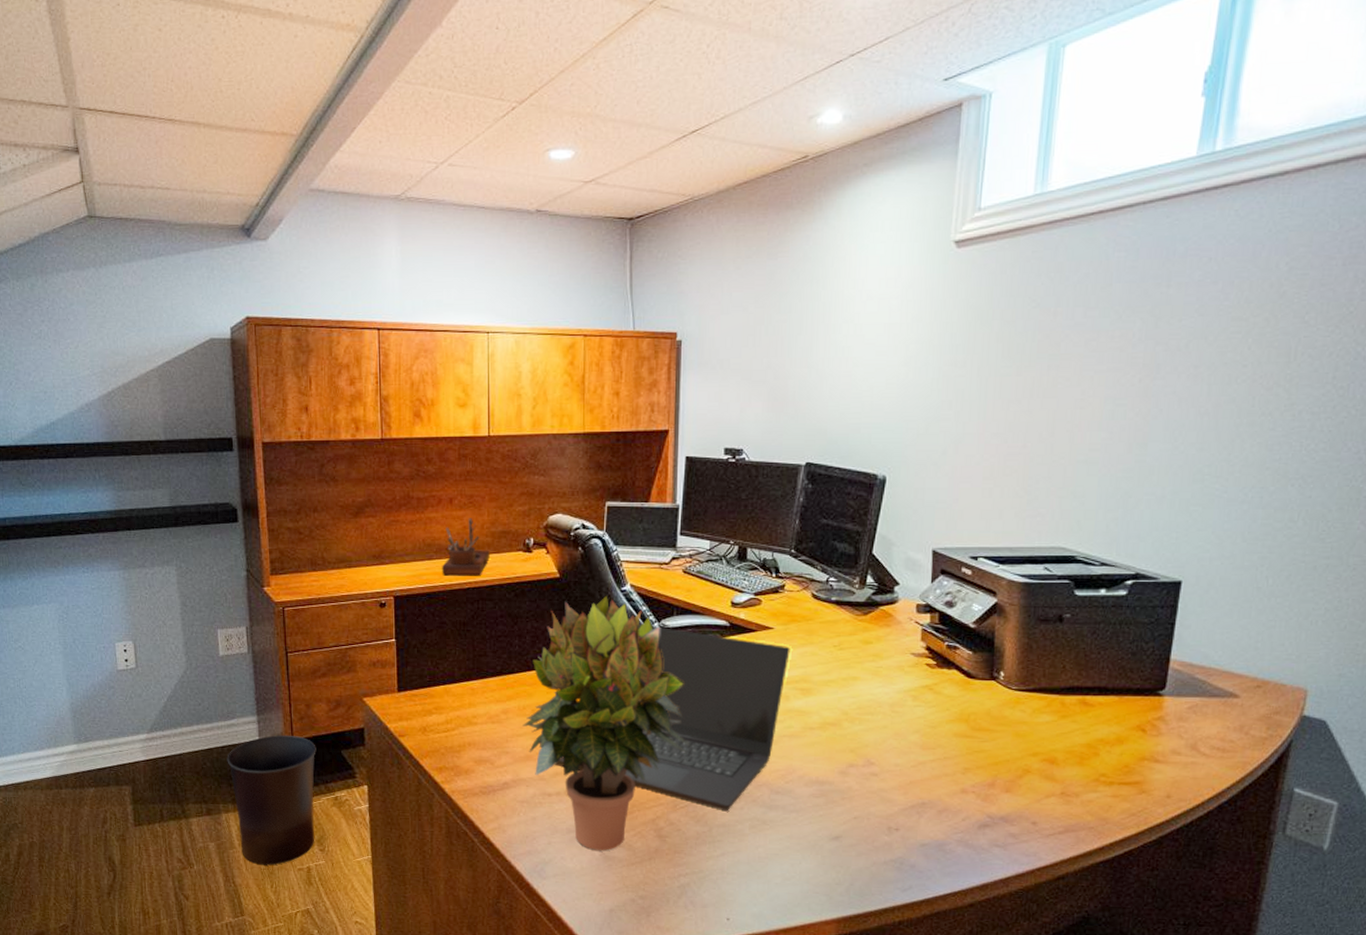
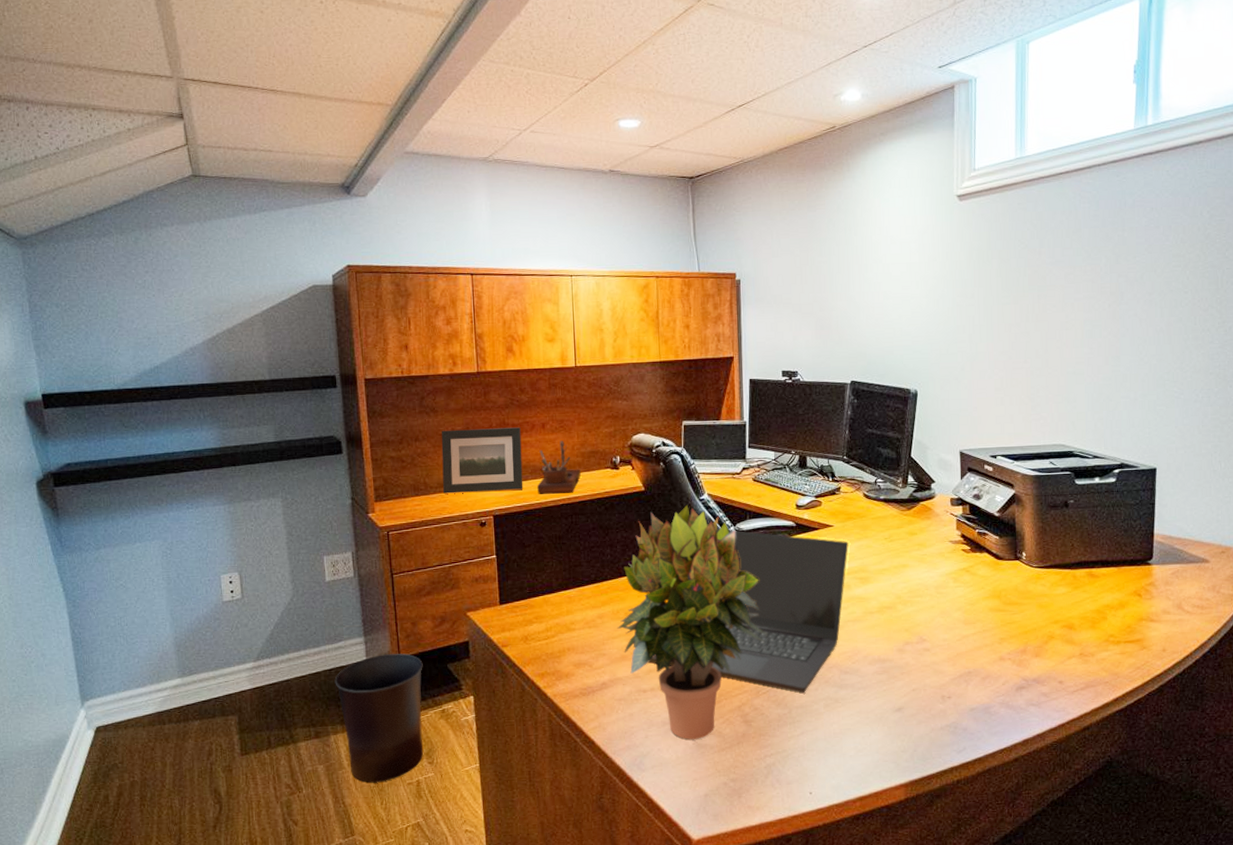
picture frame: none [341,501,427,571] -> present [441,427,524,494]

